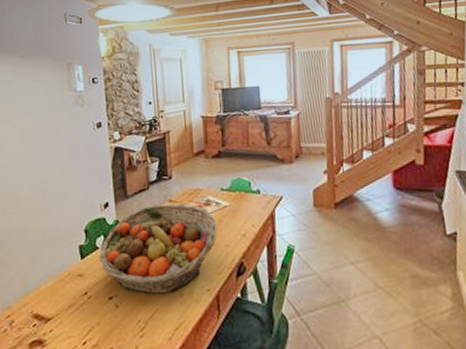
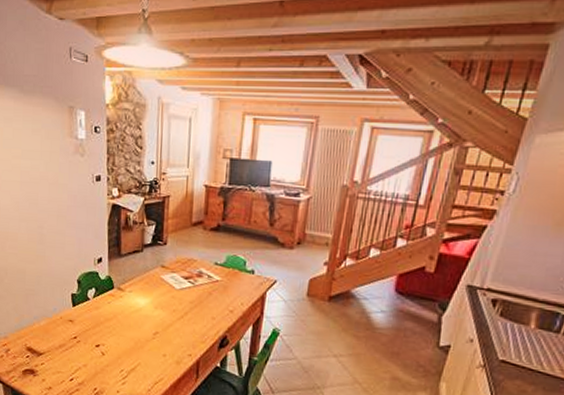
fruit basket: present [99,203,217,294] -> none [89,268,206,352]

